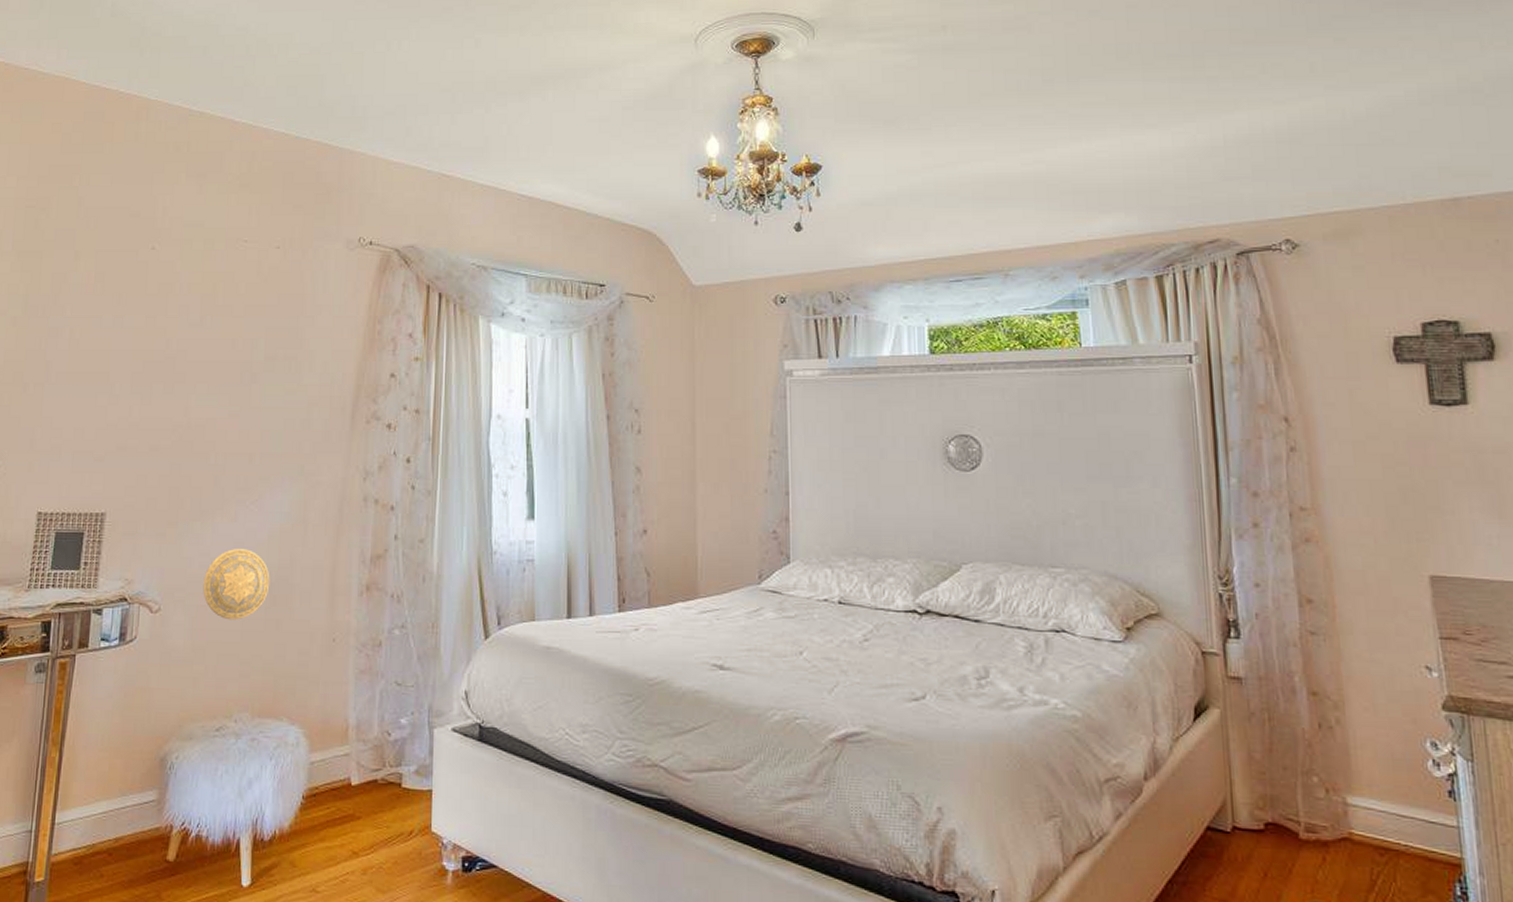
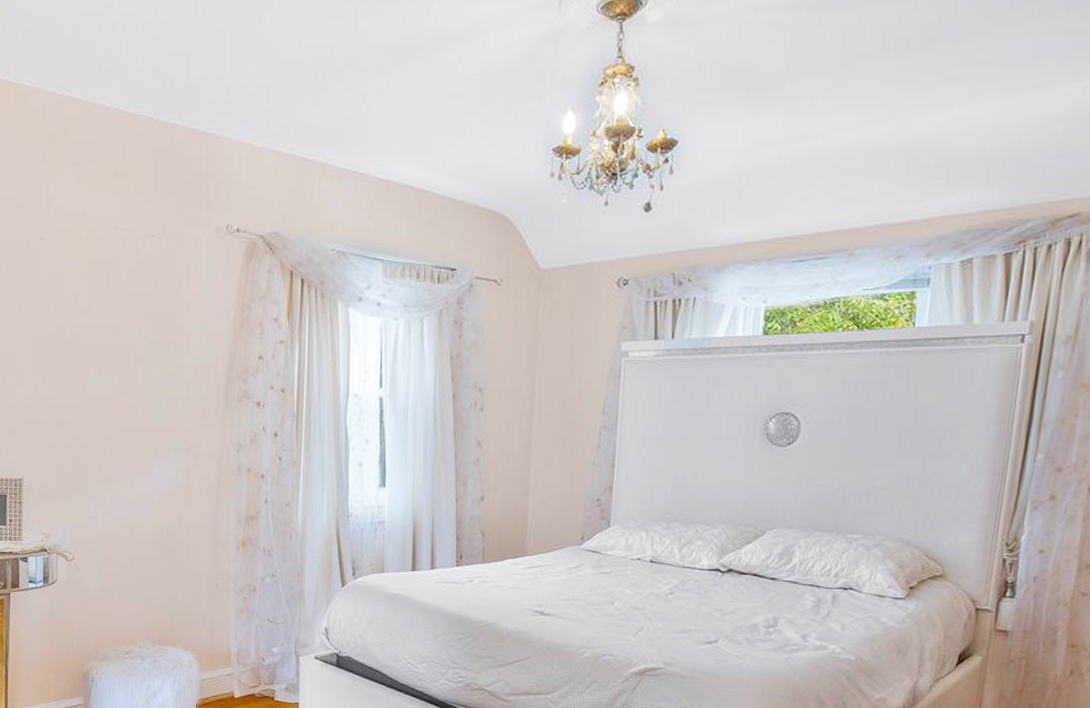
decorative plate: present [203,549,270,620] -> none [107,510,162,568]

